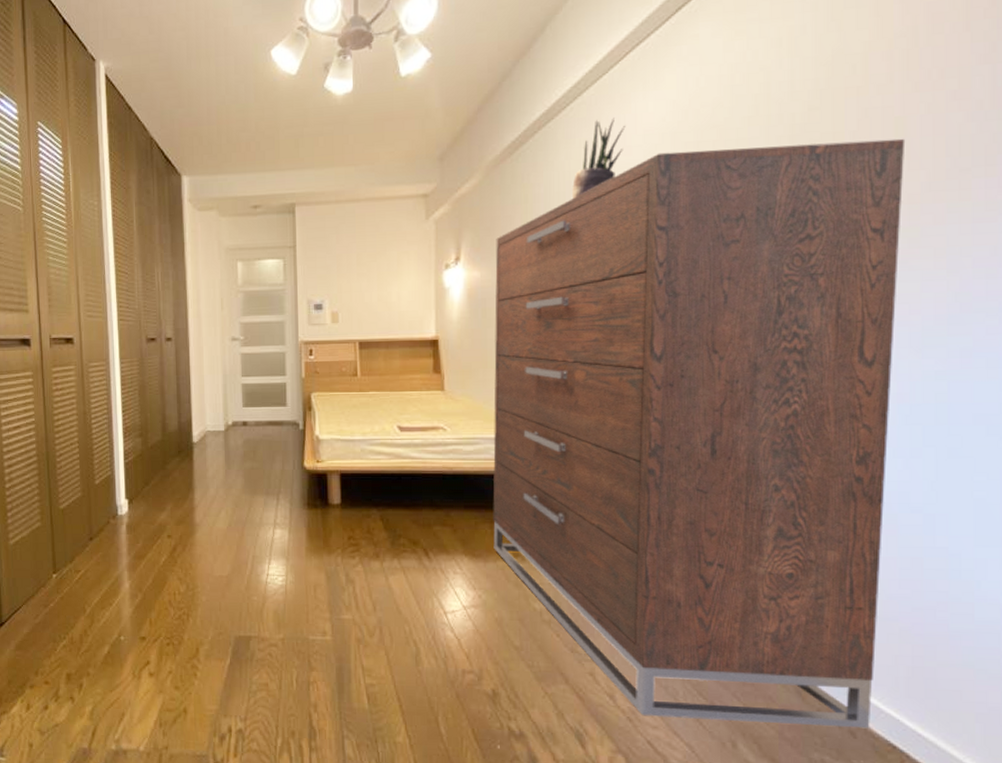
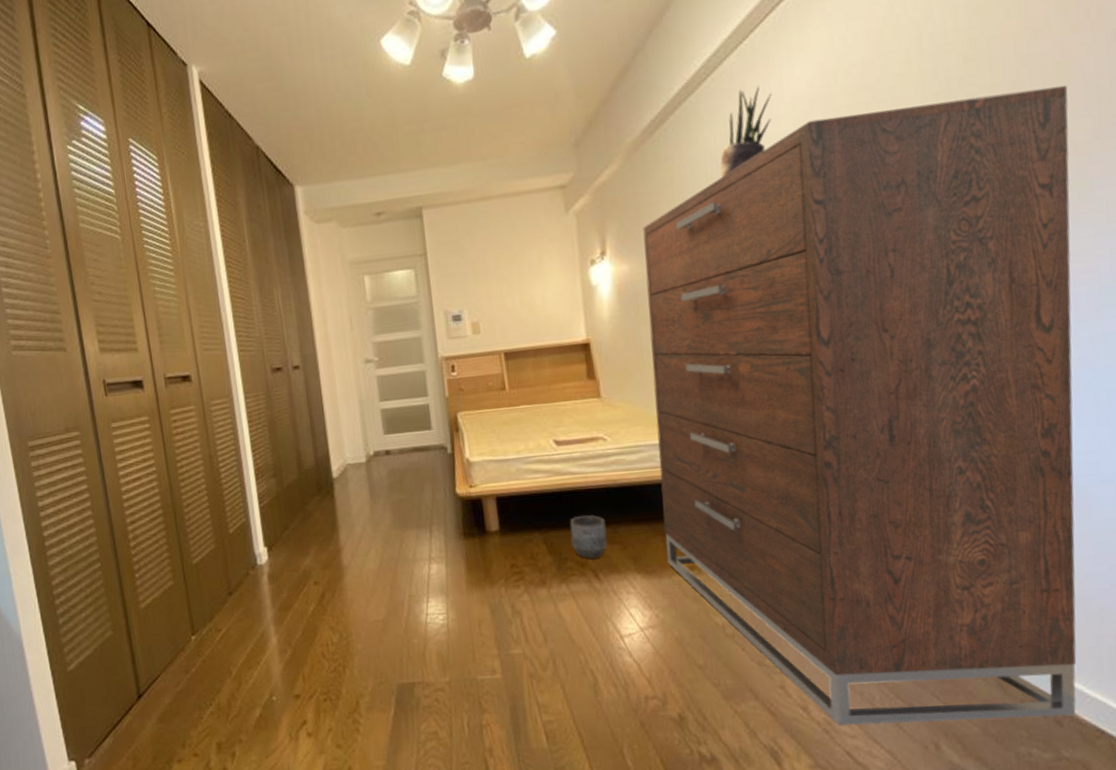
planter: none [406,497,440,539] -> present [569,515,608,560]

